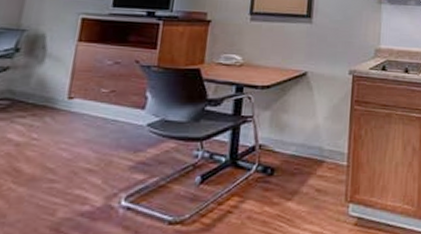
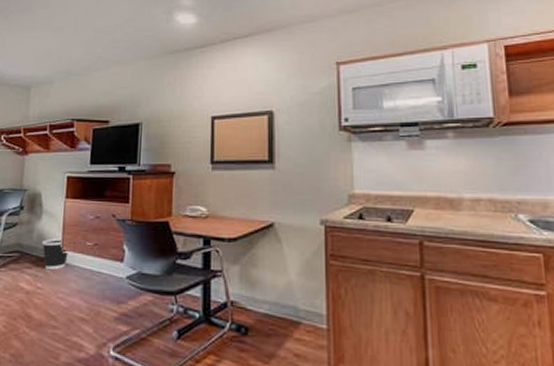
wastebasket: none [42,84,79,118] -> present [42,238,70,269]

